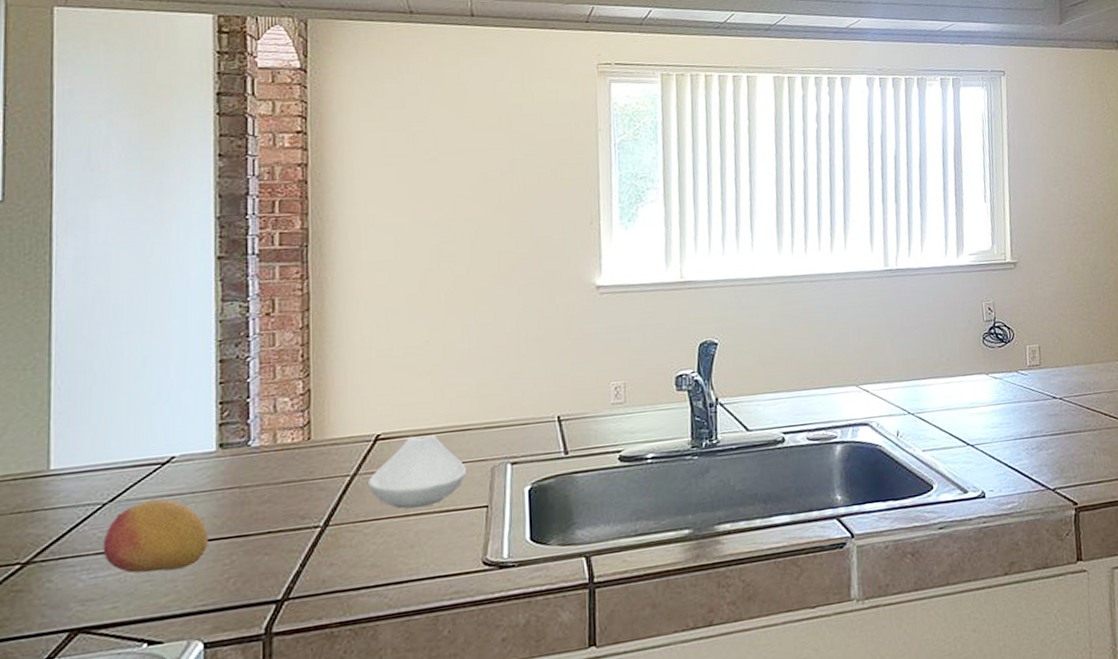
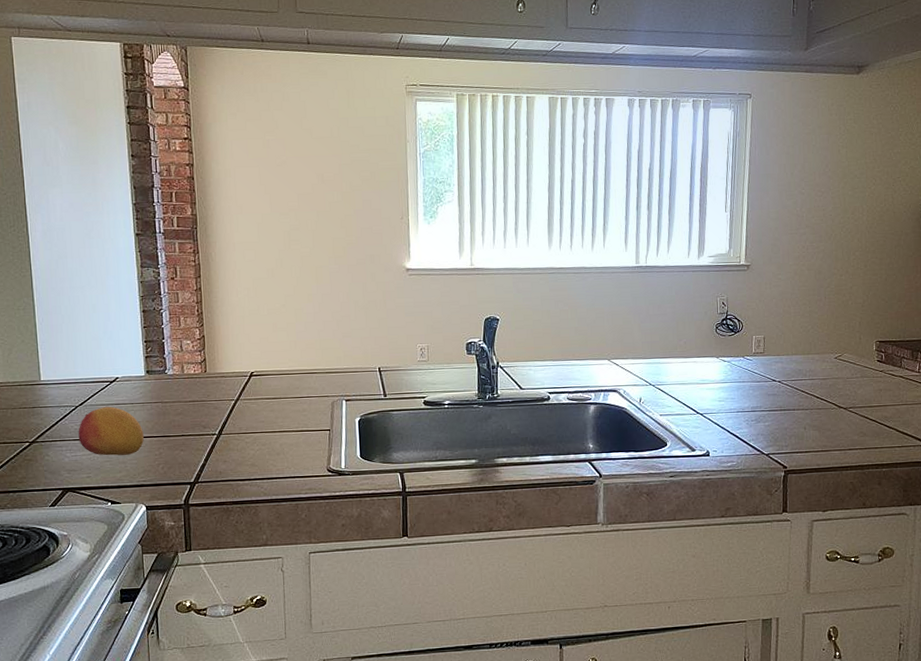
spoon rest: present [367,434,468,510] -> none [246,375,315,428]

